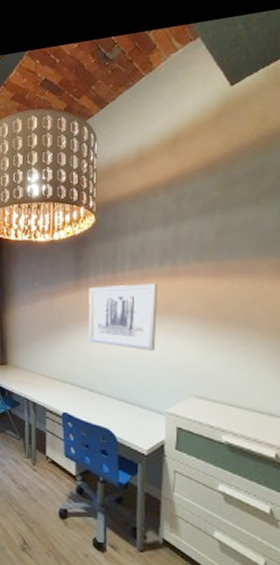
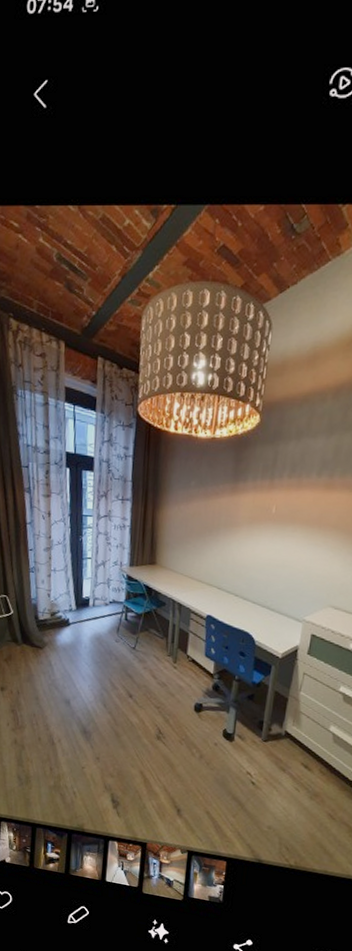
wall art: present [89,283,158,351] -> none [240,492,313,561]

